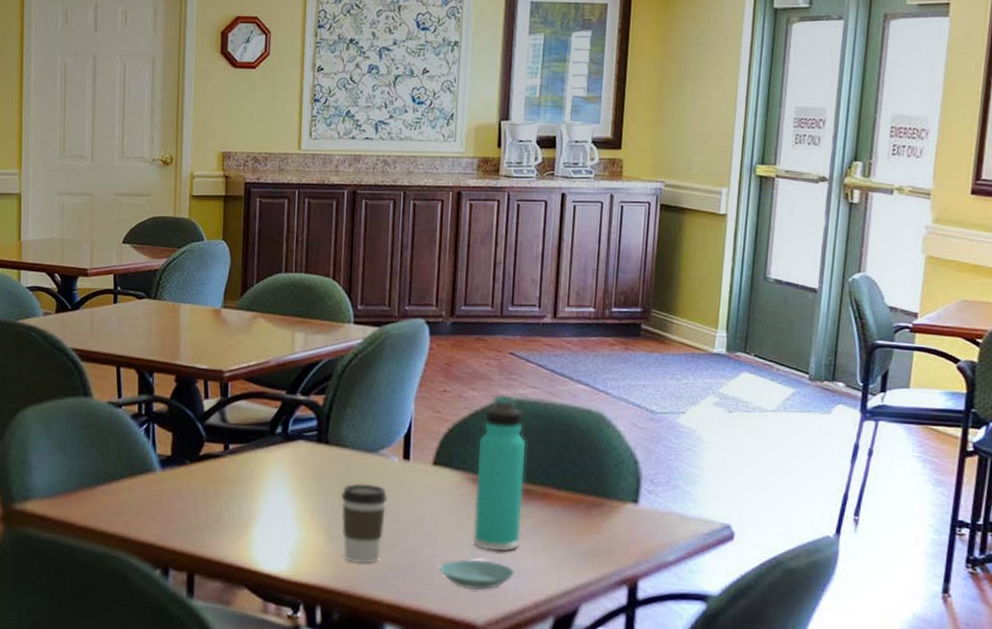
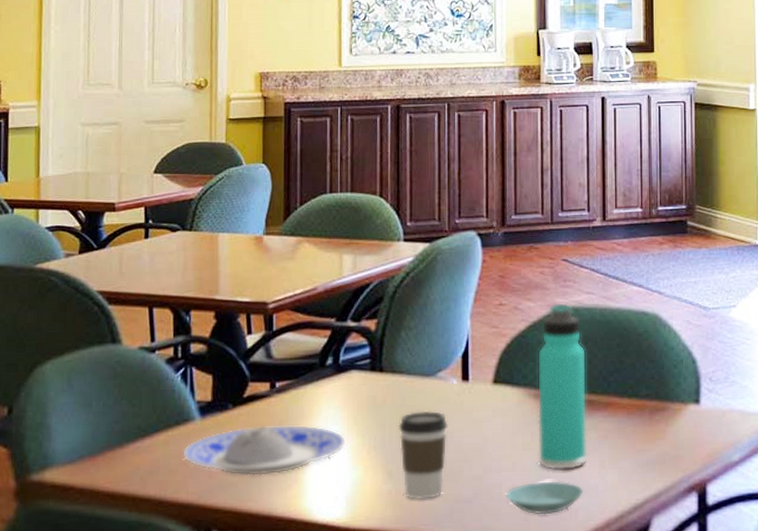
plate: none [144,481,291,527] -> present [182,424,346,476]

